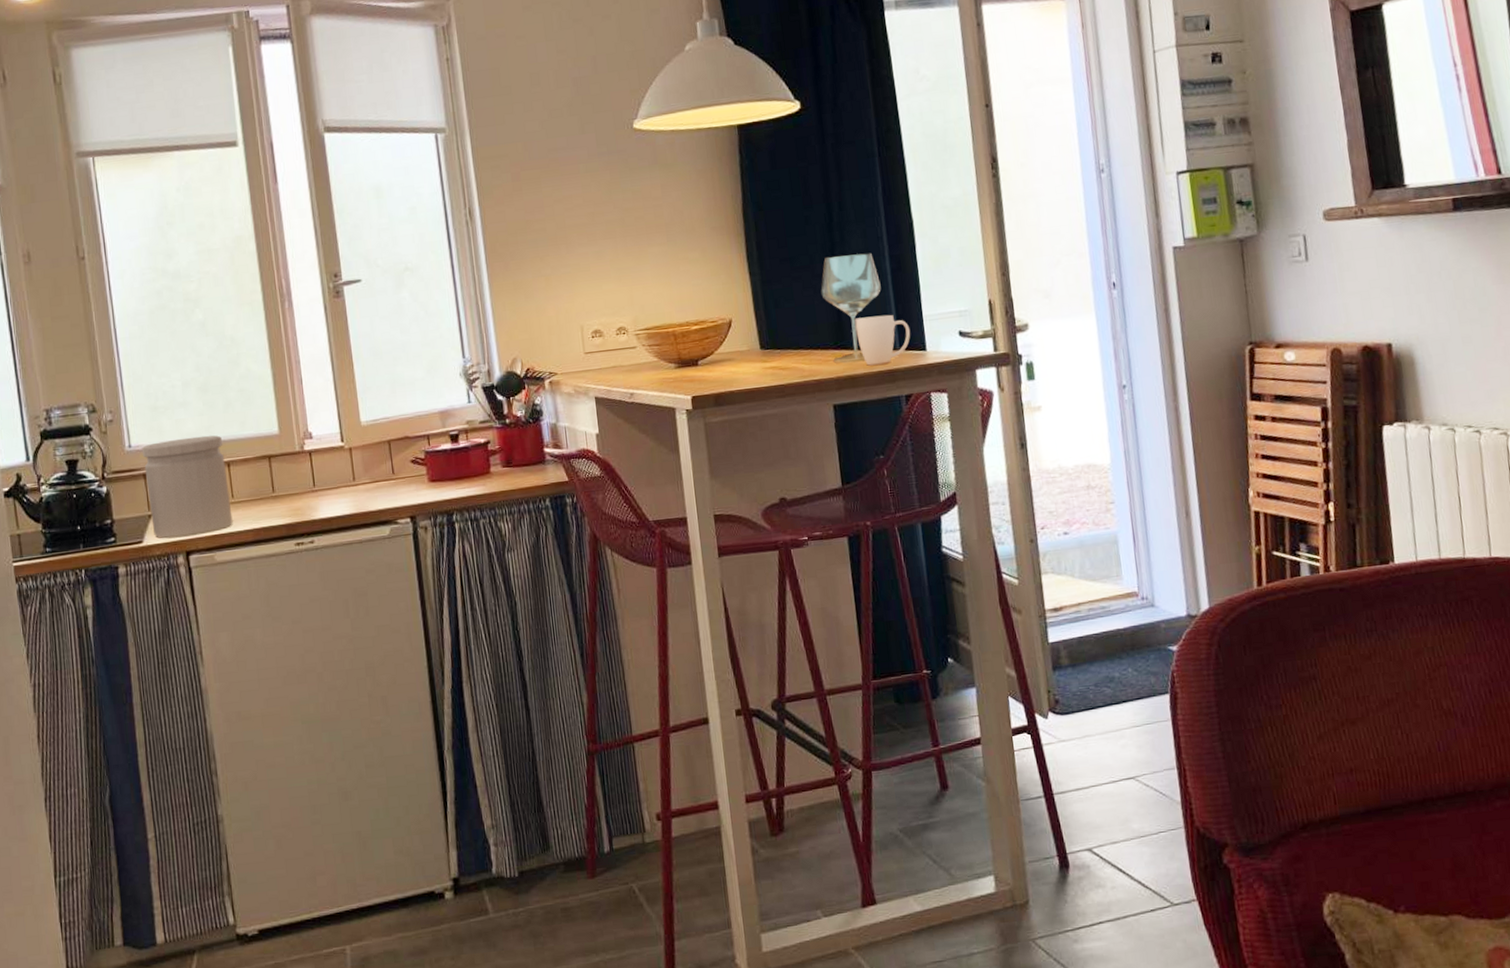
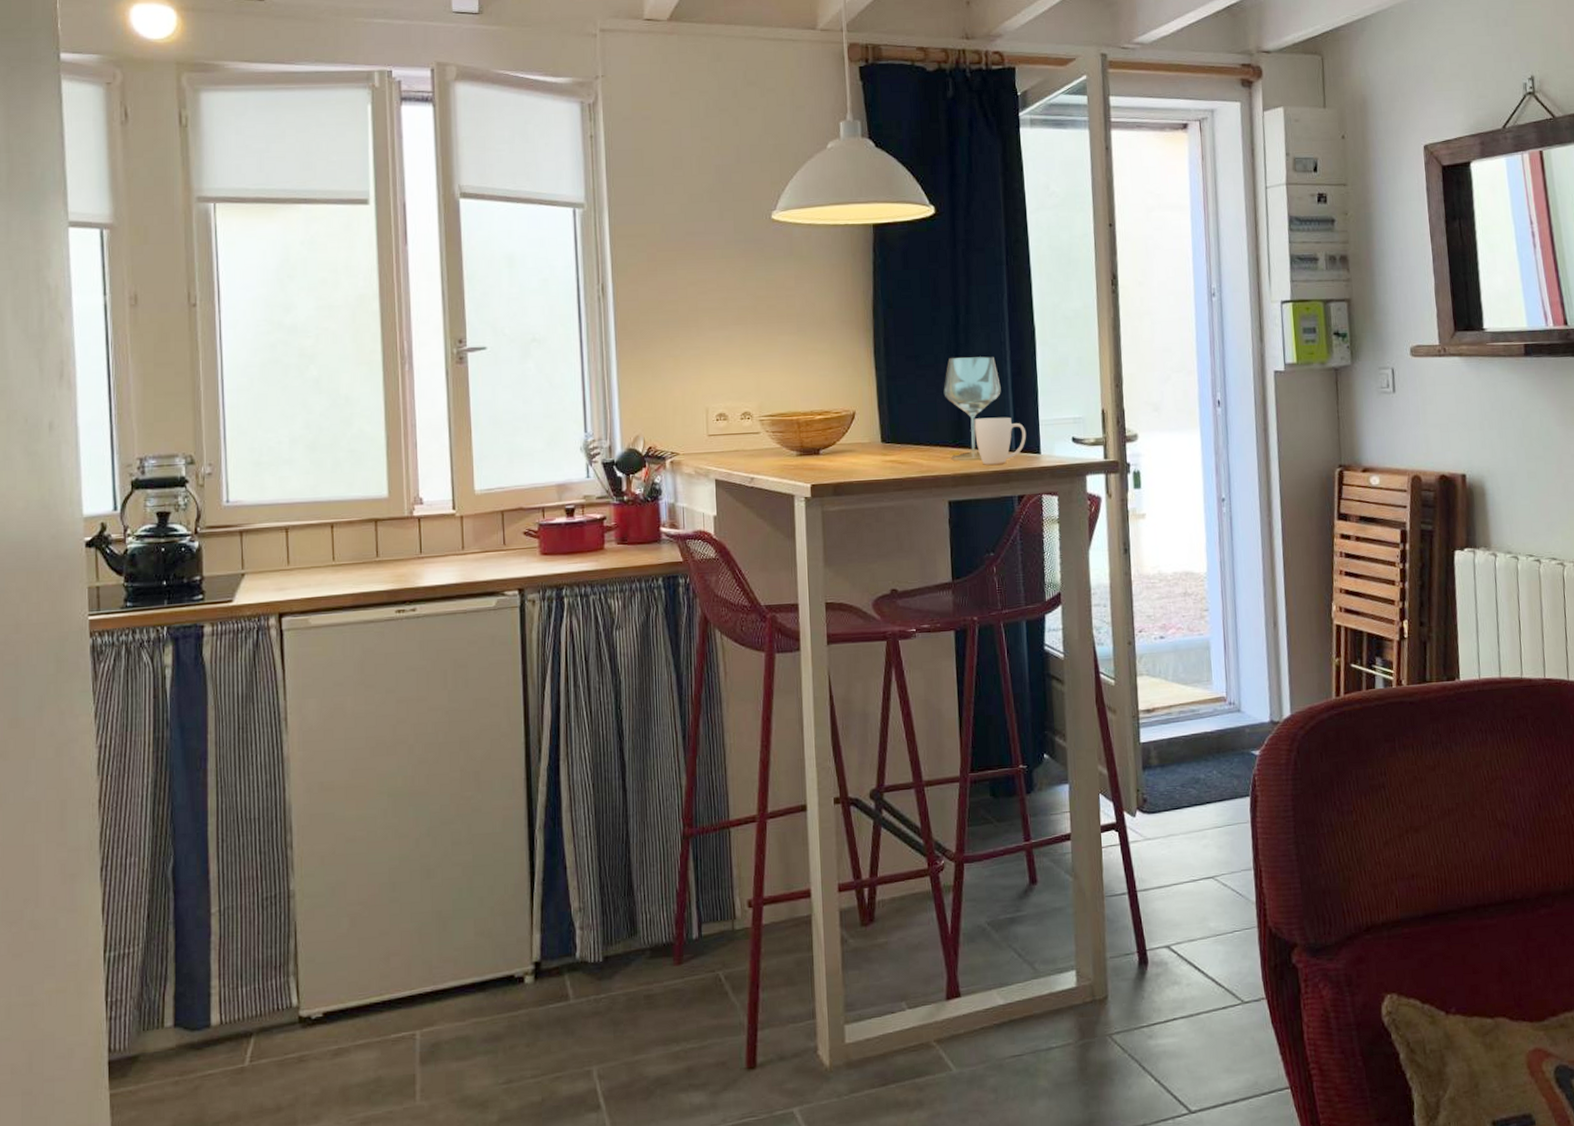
jar: present [141,435,233,539] -> none [240,495,332,599]

